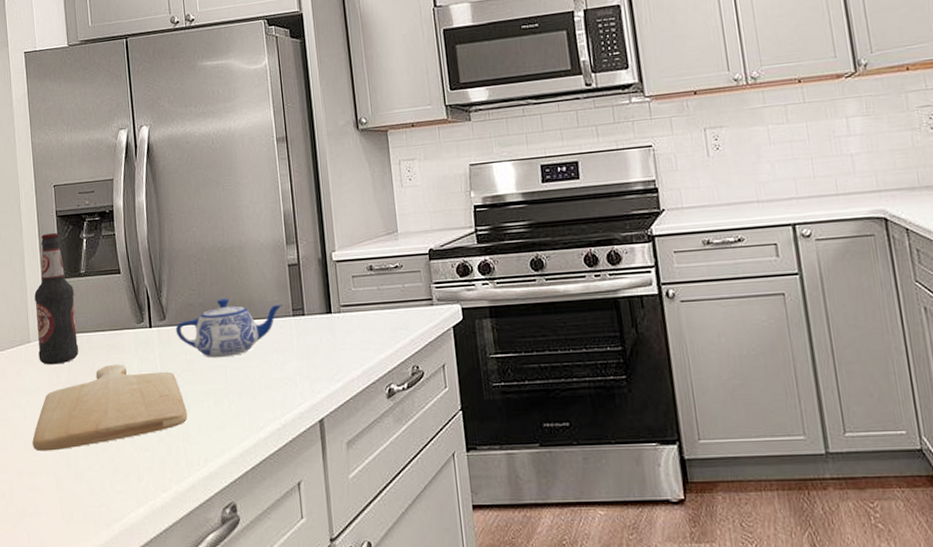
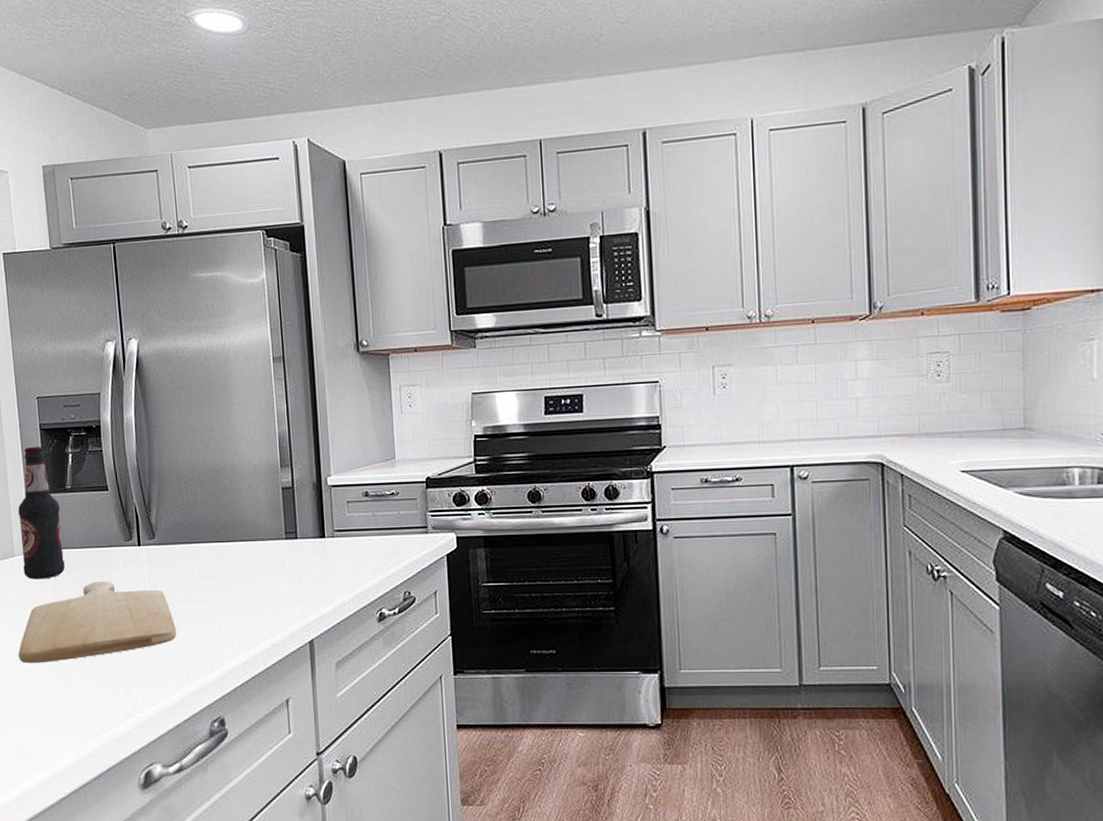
teapot: present [175,298,283,358] -> none [165,519,276,578]

